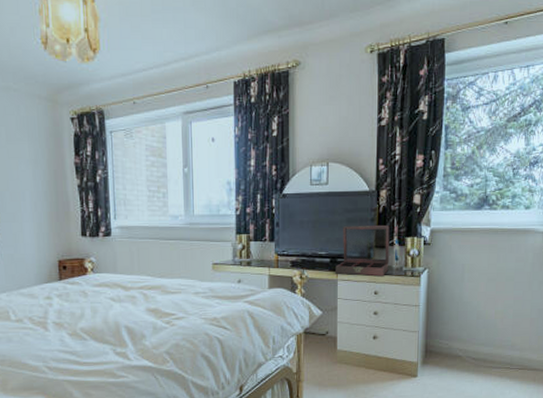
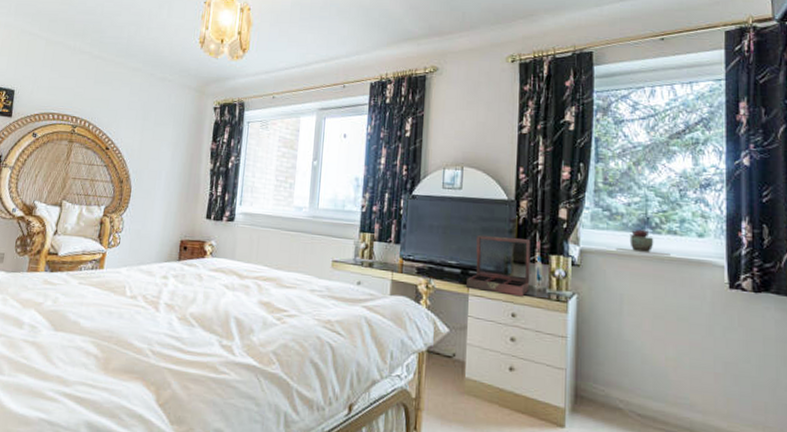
succulent plant: none [459,207,503,229] -> present [615,229,670,257]

